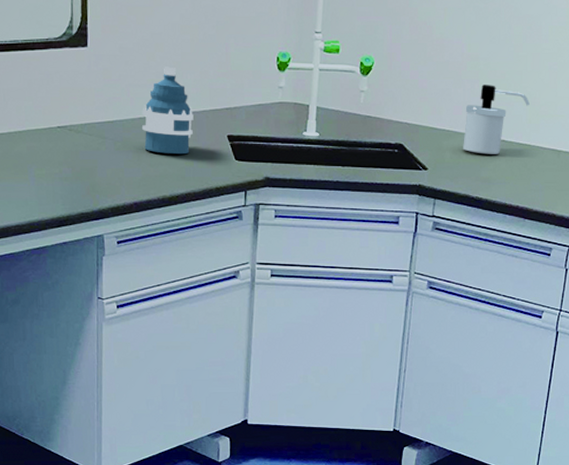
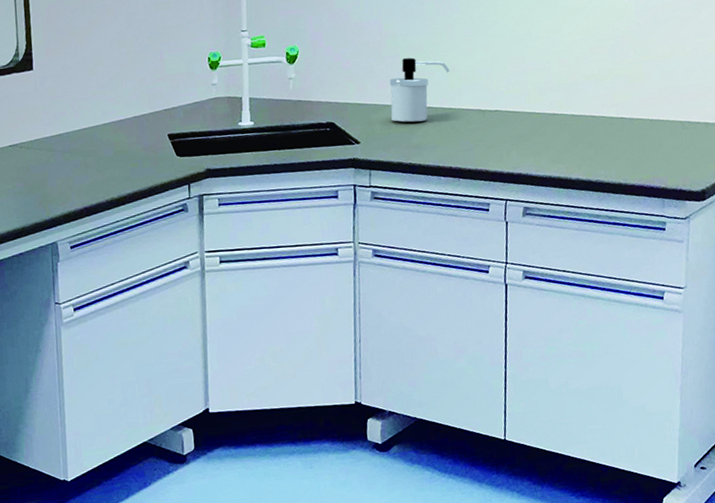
water bottle: present [142,67,194,155] -> none [86,78,135,159]

